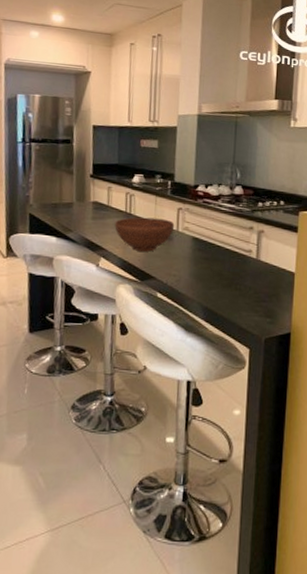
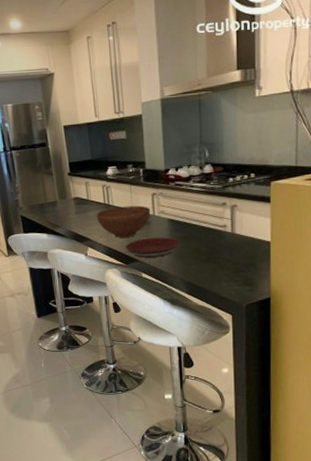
plate: none [142,254,202,277] -> present [125,237,180,258]

